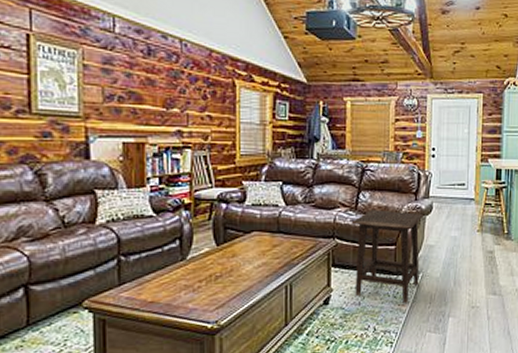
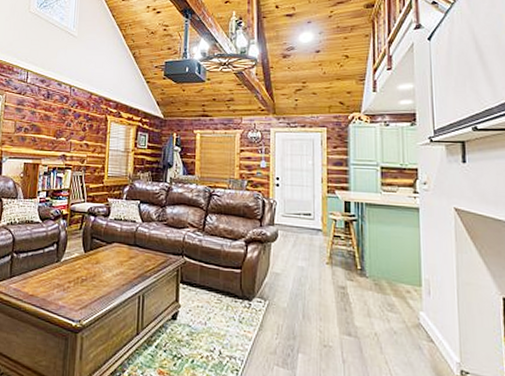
side table: present [352,210,423,304] -> none [200,232,269,331]

